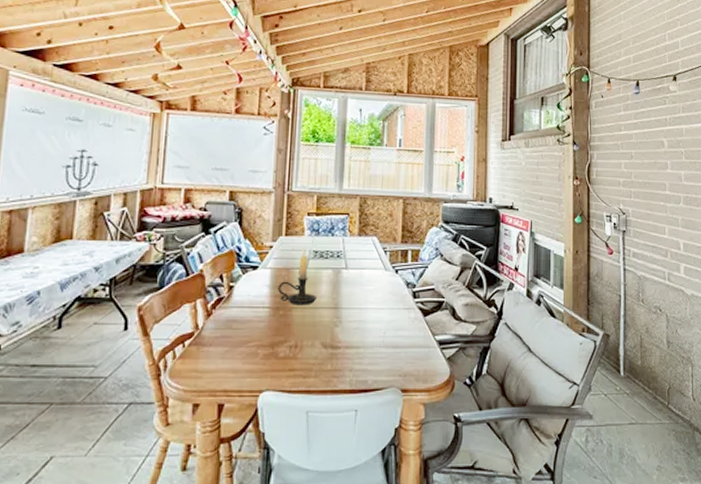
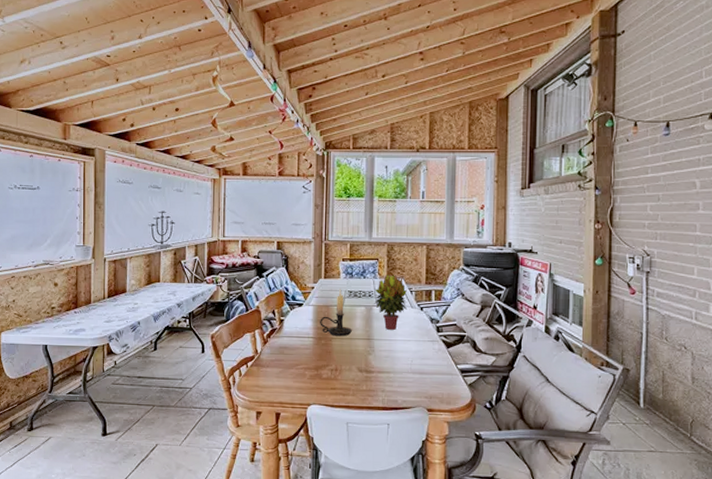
potted plant: none [341,232,381,296] -> present [373,275,408,330]

